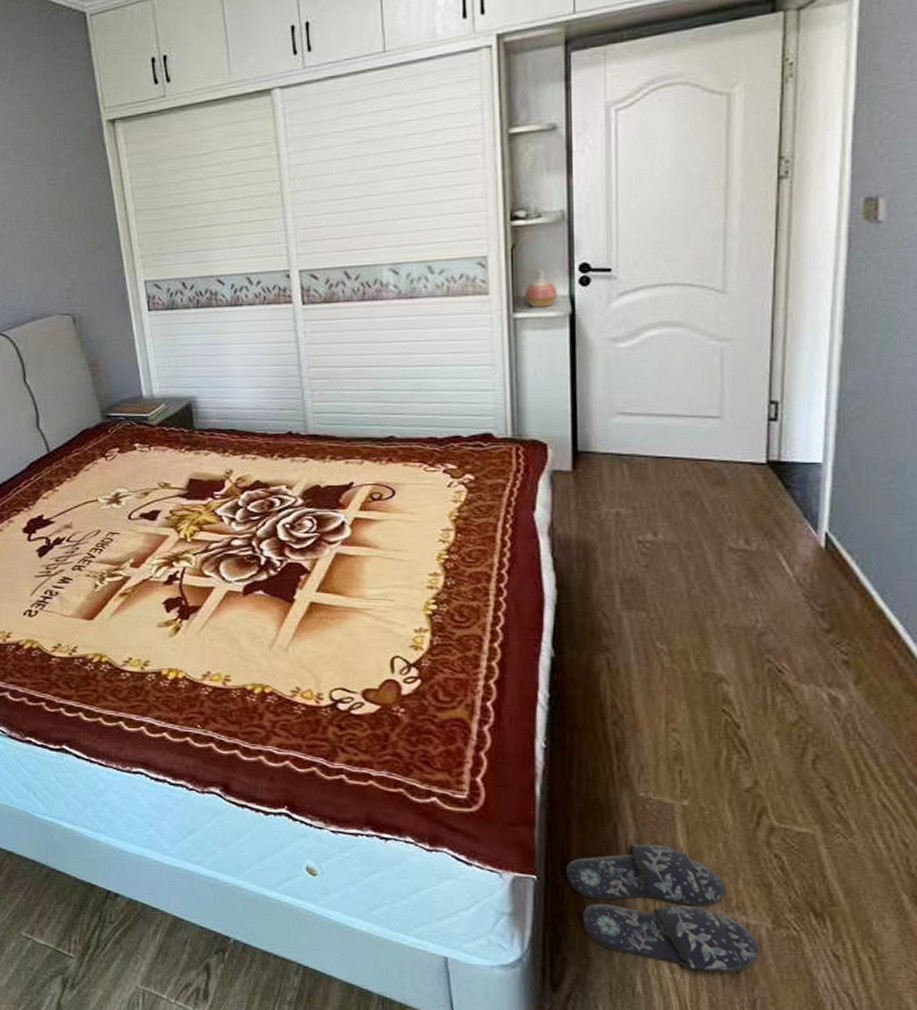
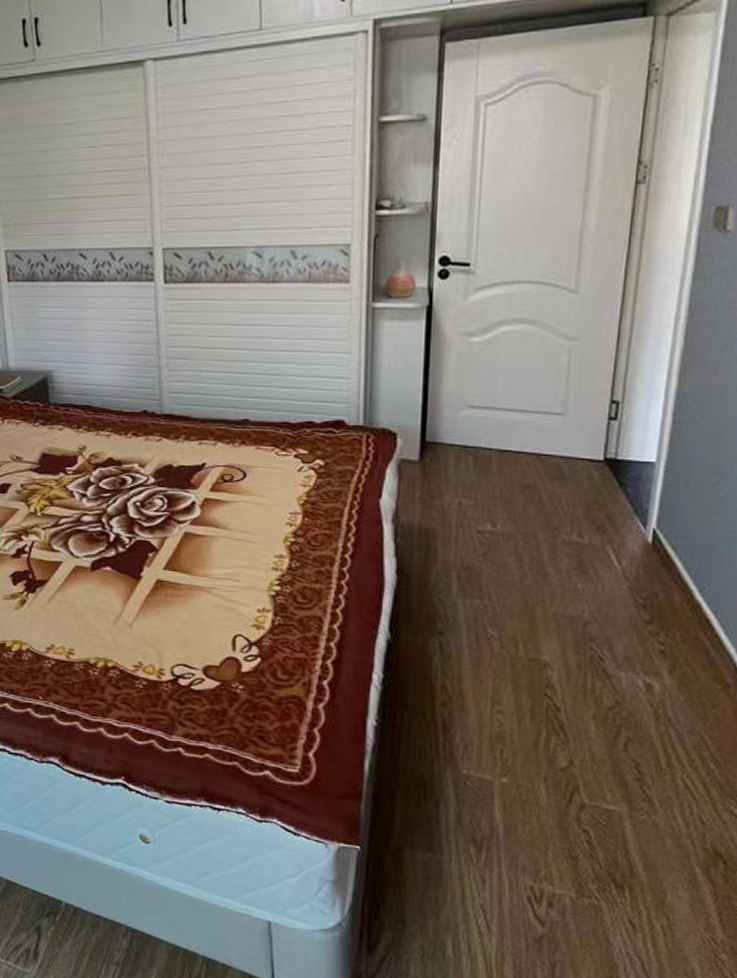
slippers: present [566,843,759,973] -> none [388,817,563,938]

